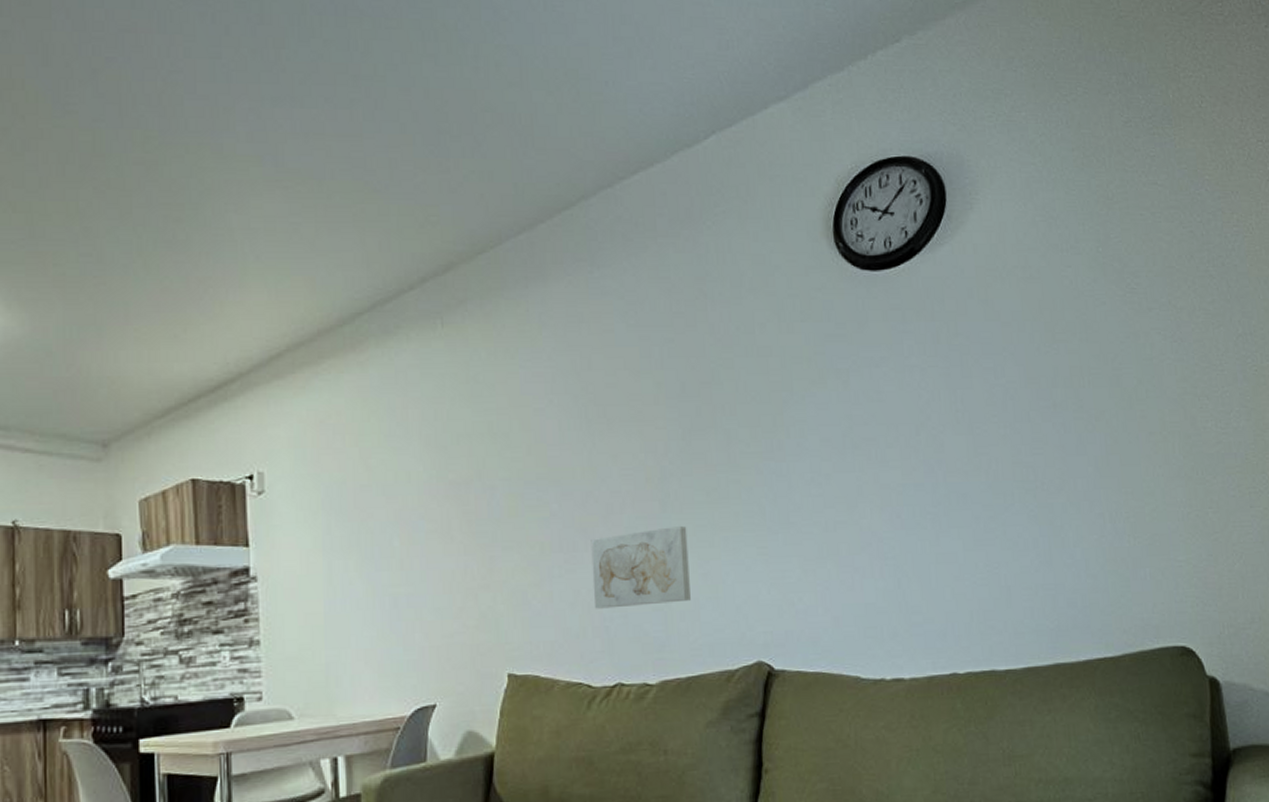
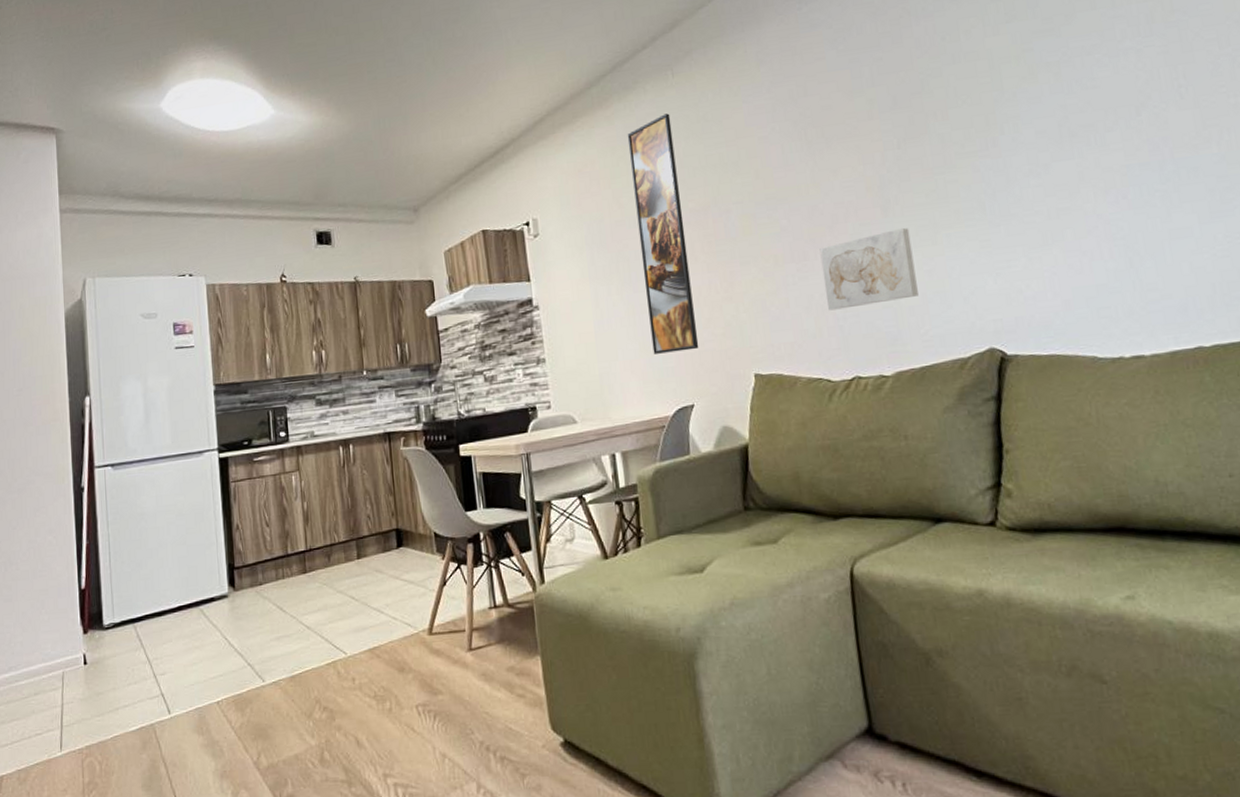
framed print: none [382,368,448,644] -> present [627,113,699,354]

